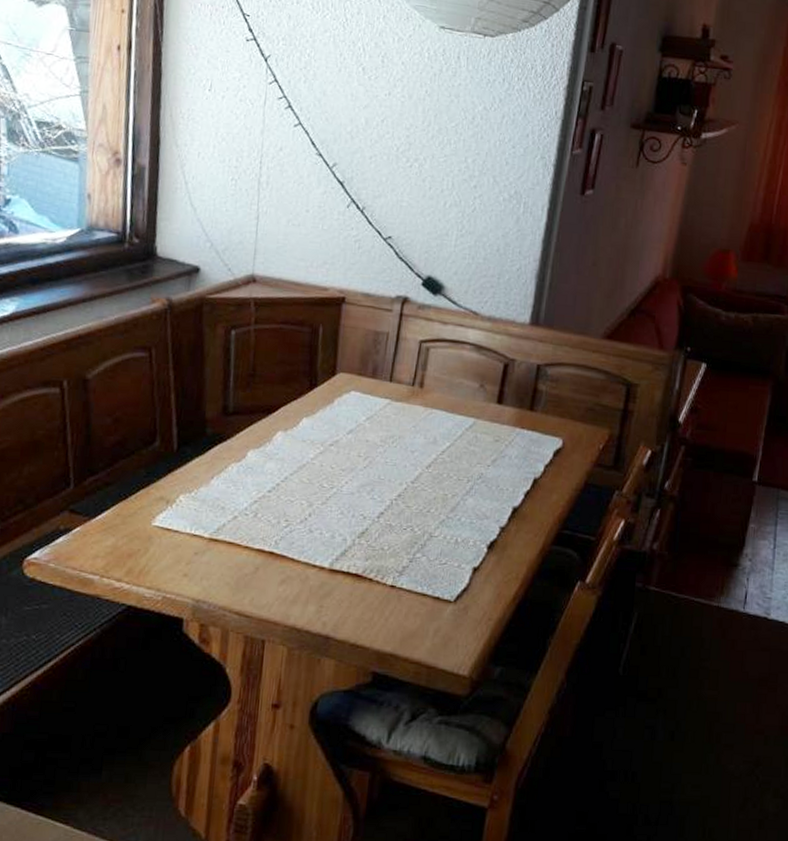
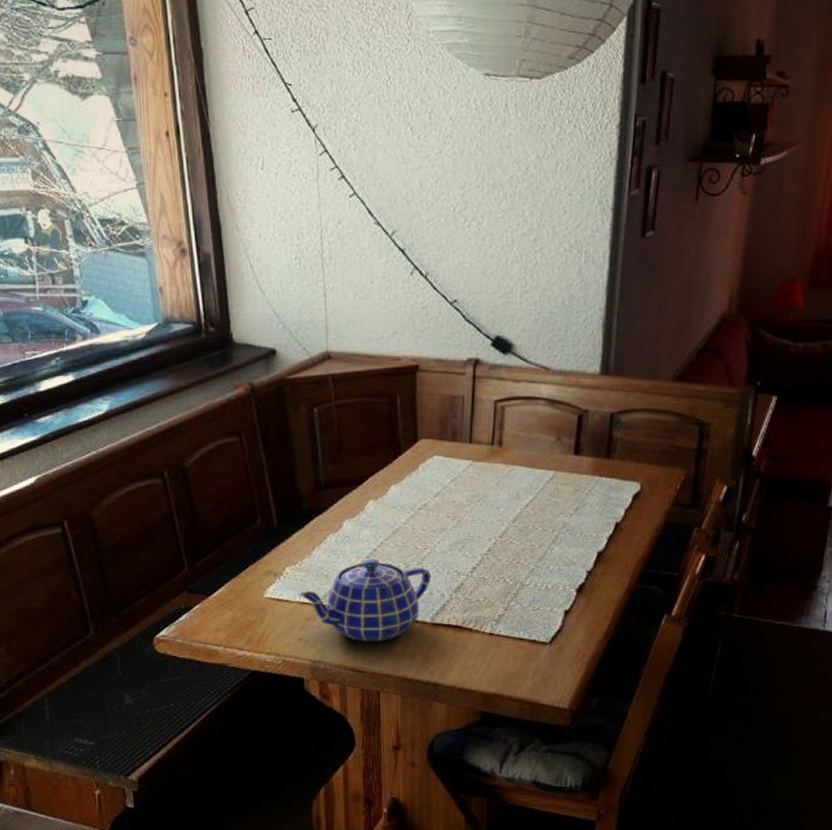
teapot: none [190,493,335,585] -> present [299,559,432,642]

